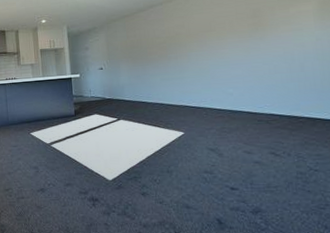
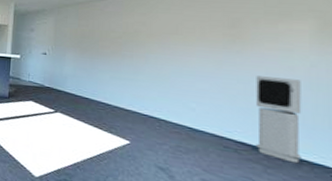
air purifier: none [277,53,316,123] -> present [256,76,302,164]

